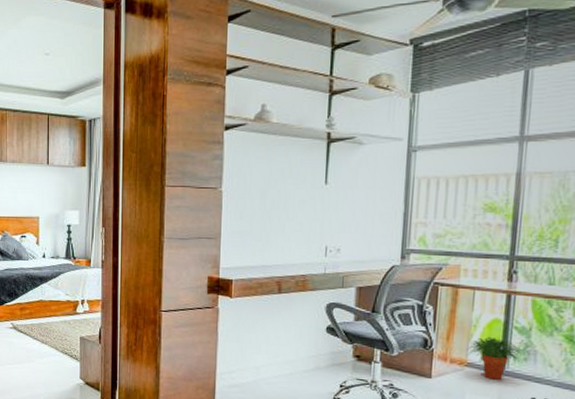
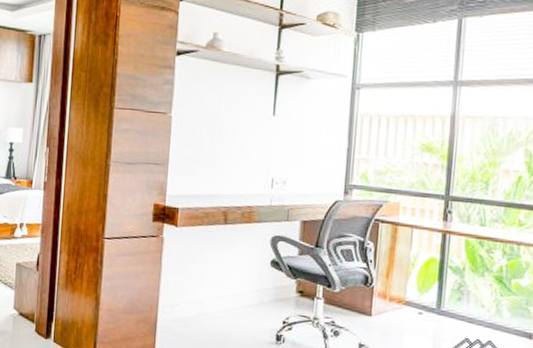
potted plant: present [467,336,525,380] -> none [405,275,459,320]

